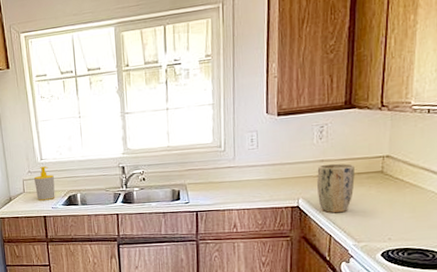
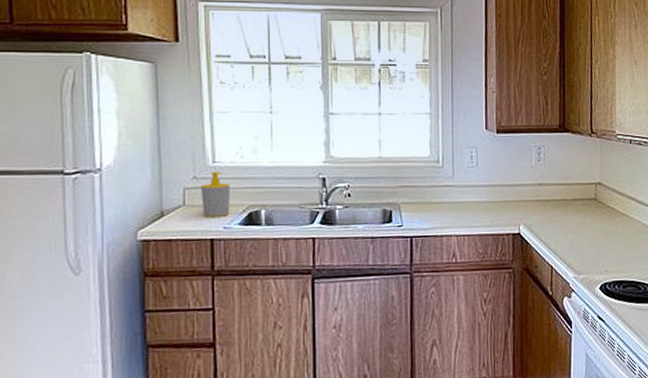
plant pot: present [317,163,355,213] -> none [536,188,572,242]

